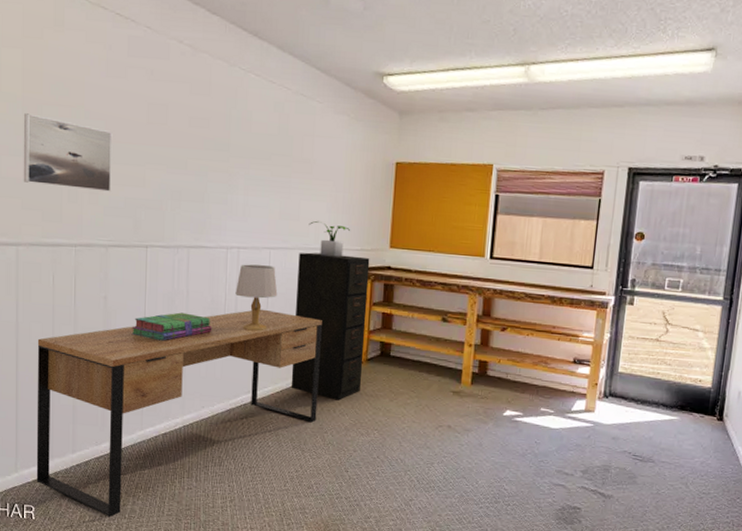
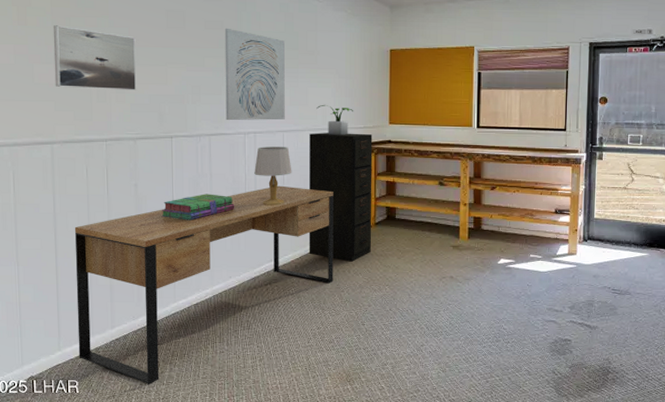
wall art: none [207,126,277,235] -> present [224,28,285,121]

